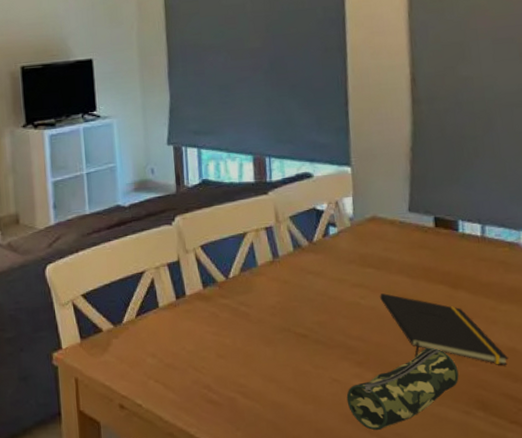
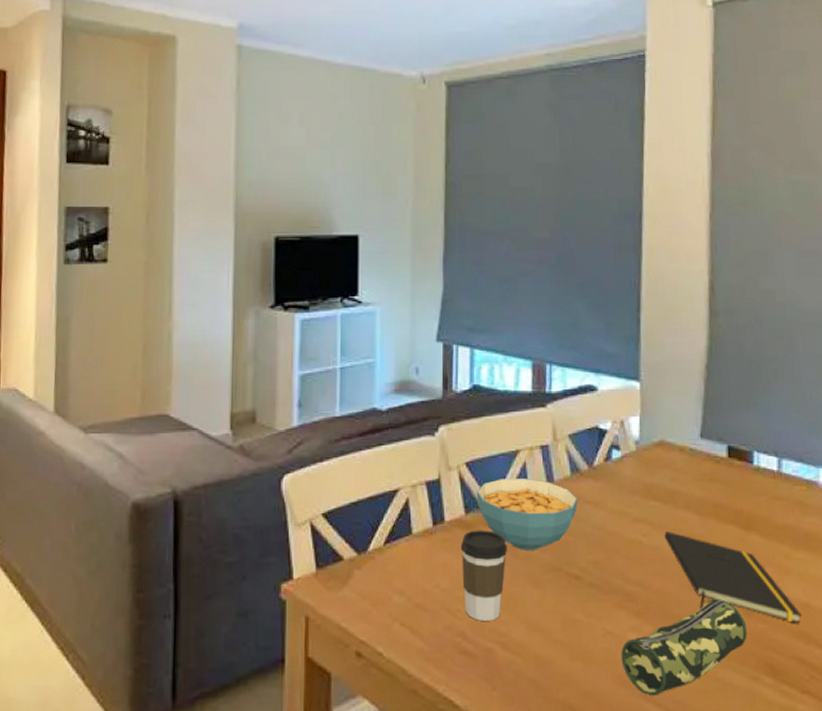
coffee cup: none [201,301,242,375] -> present [460,530,507,621]
cereal bowl: none [211,256,302,316] -> present [476,479,578,550]

